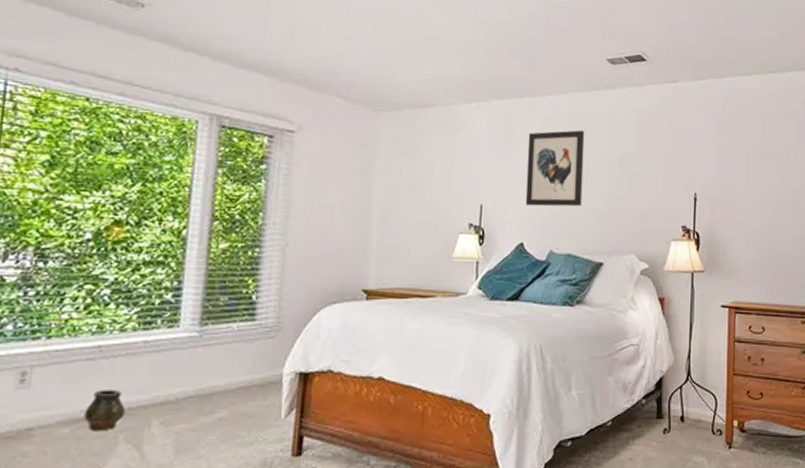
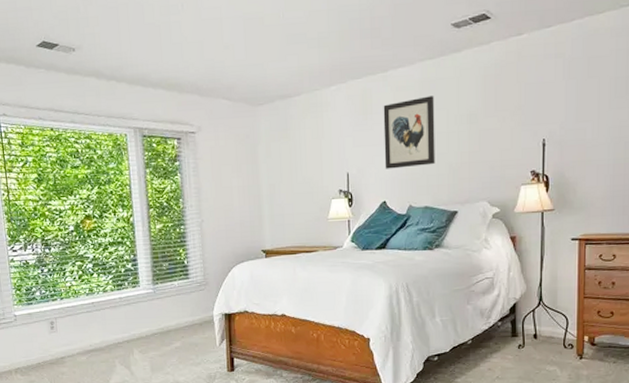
vase: present [84,390,126,432] -> none [92,331,117,358]

